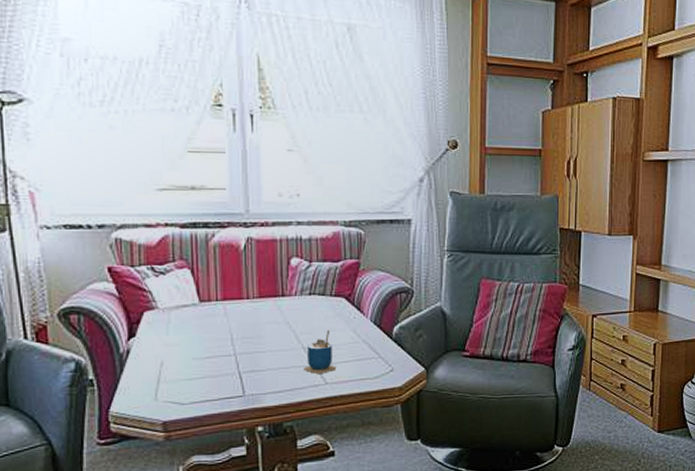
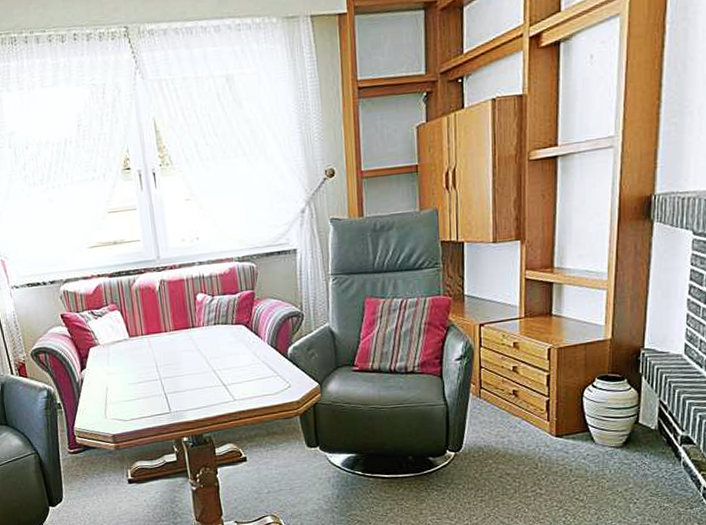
cup: present [303,330,337,374] -> none [215,354,242,392]

